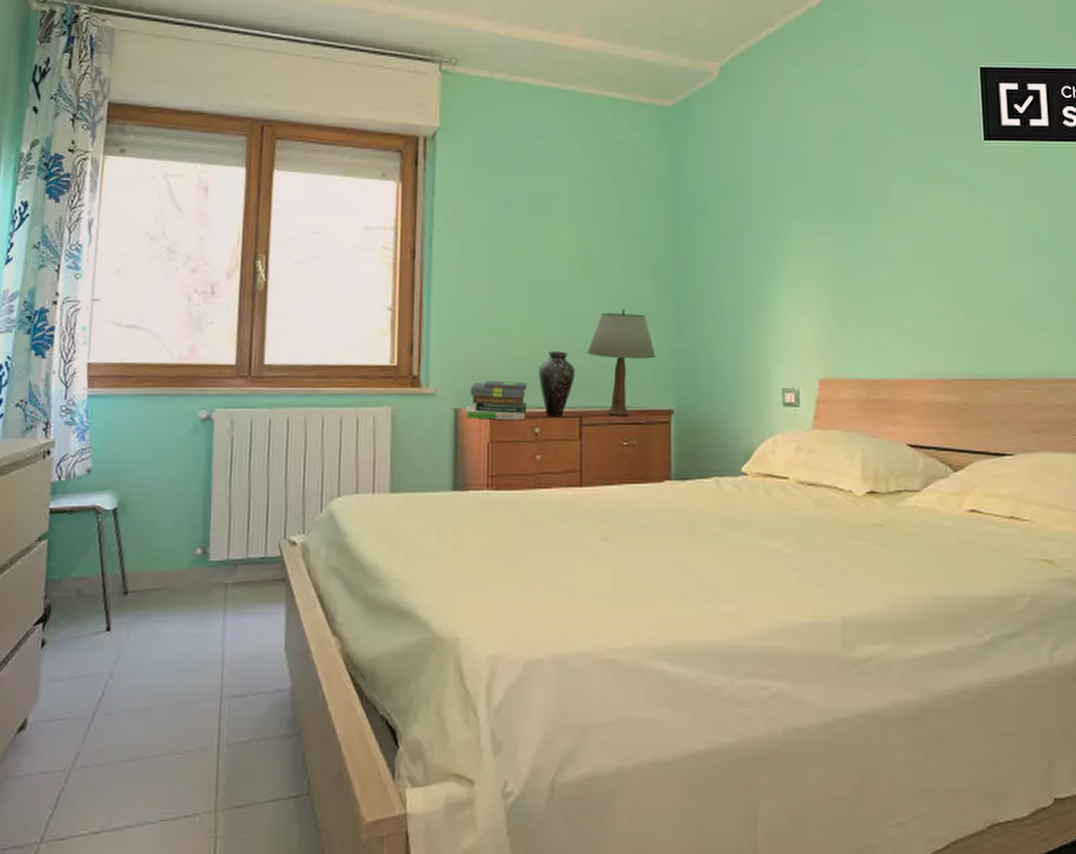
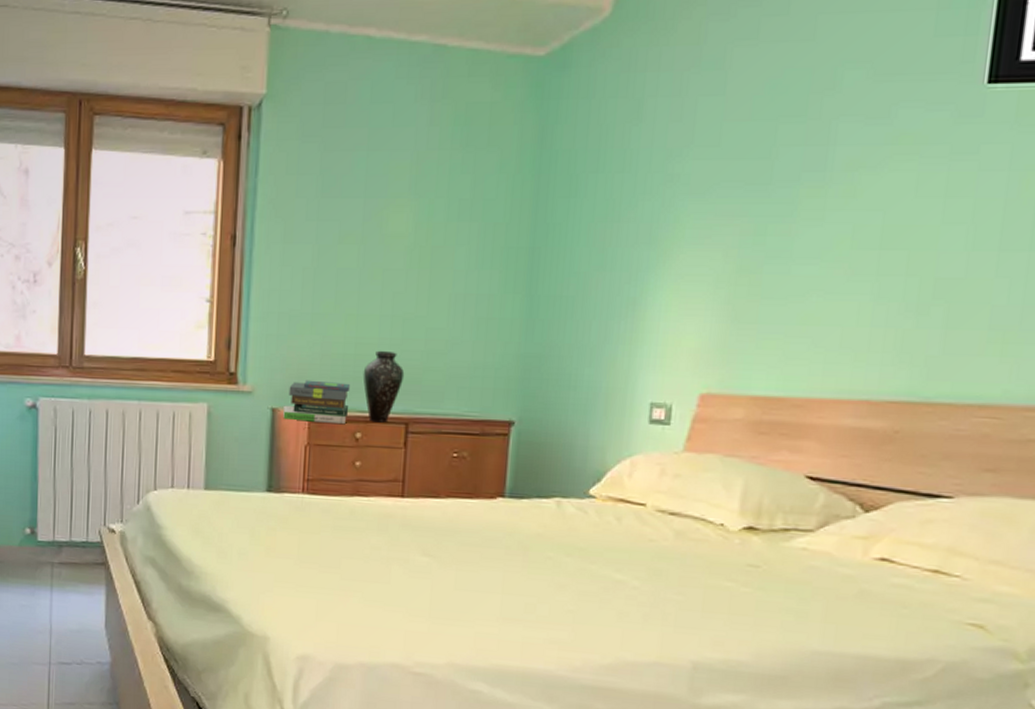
table lamp: present [586,309,656,416] -> none [418,305,499,425]

